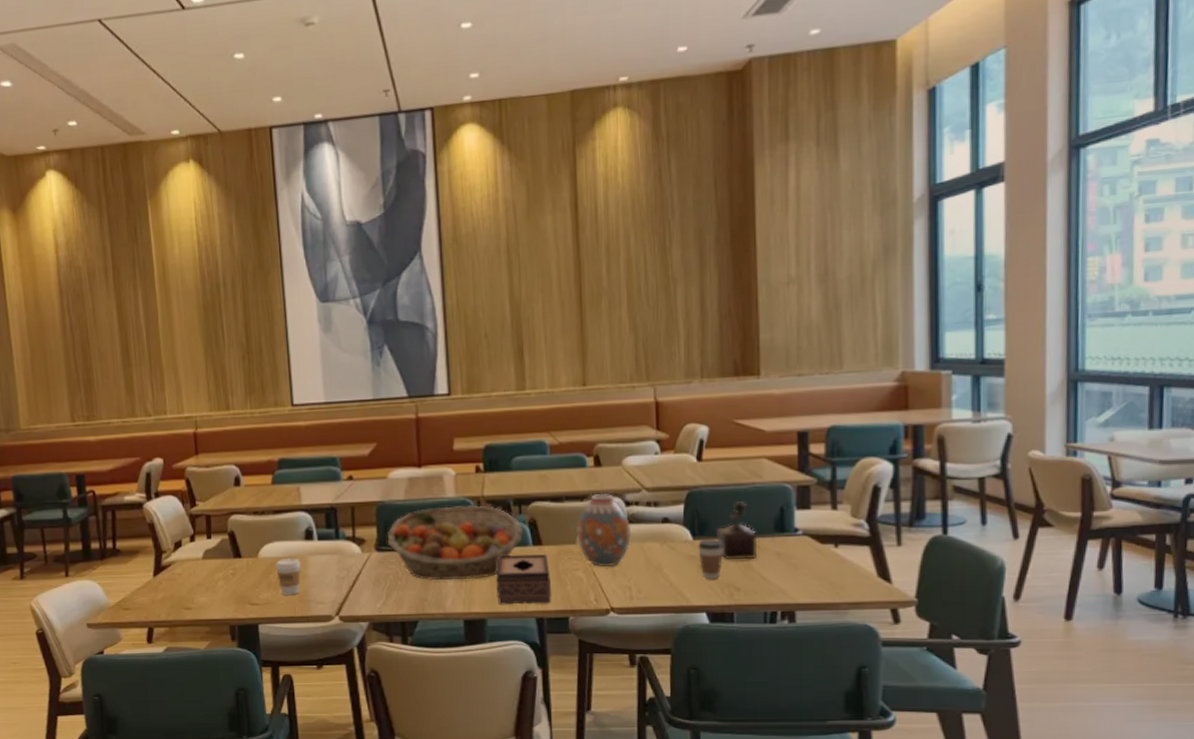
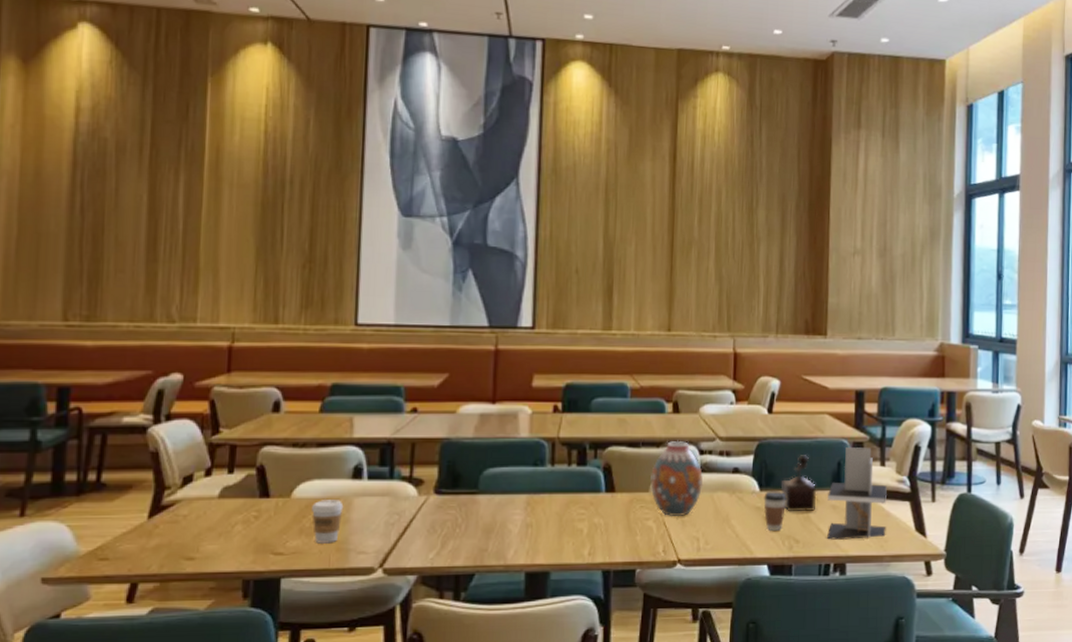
fruit basket: present [387,505,523,580] -> none [449,447,596,528]
tissue box: present [496,554,551,605] -> none [563,502,621,556]
napkin holder: none [770,491,842,588] -> present [826,447,887,541]

